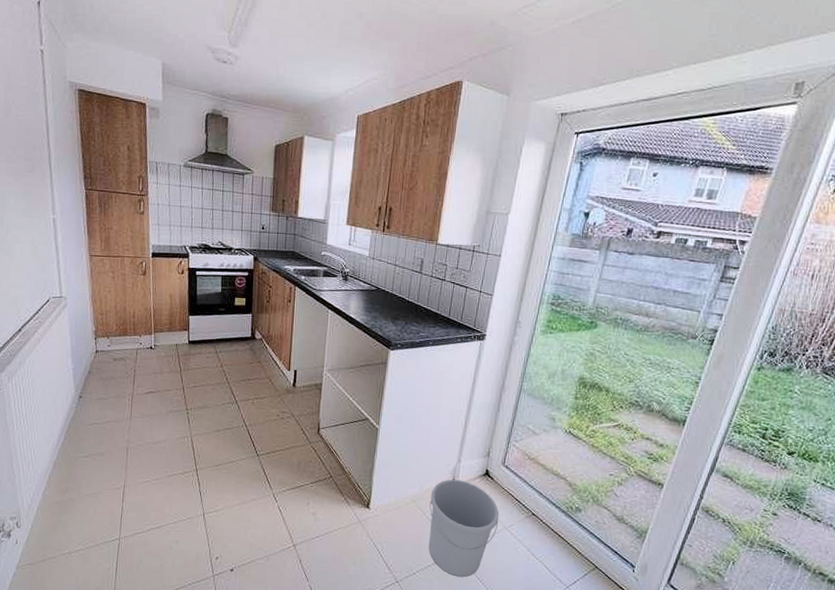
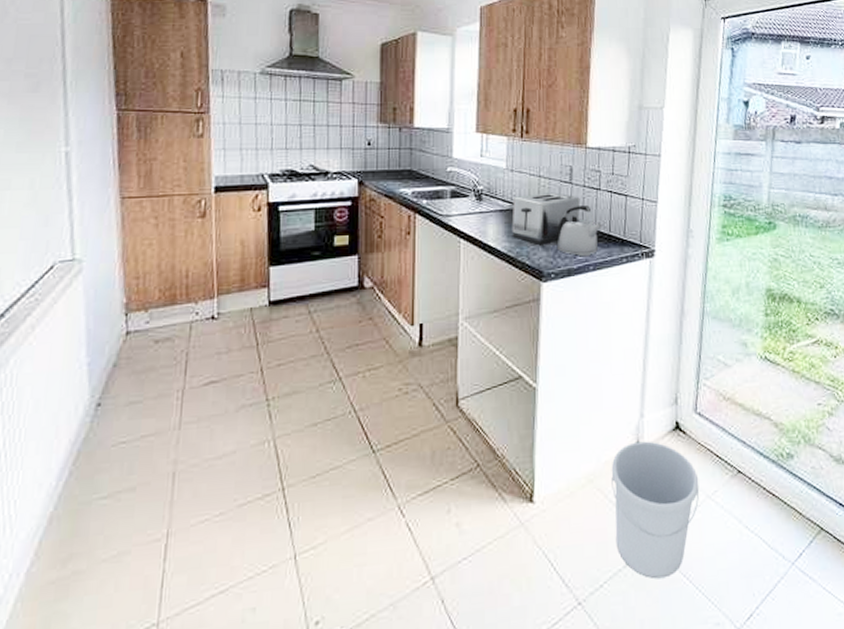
toaster: none [369,279,427,320] -> present [511,192,580,245]
kettle: none [404,292,444,334] -> present [556,205,602,257]

